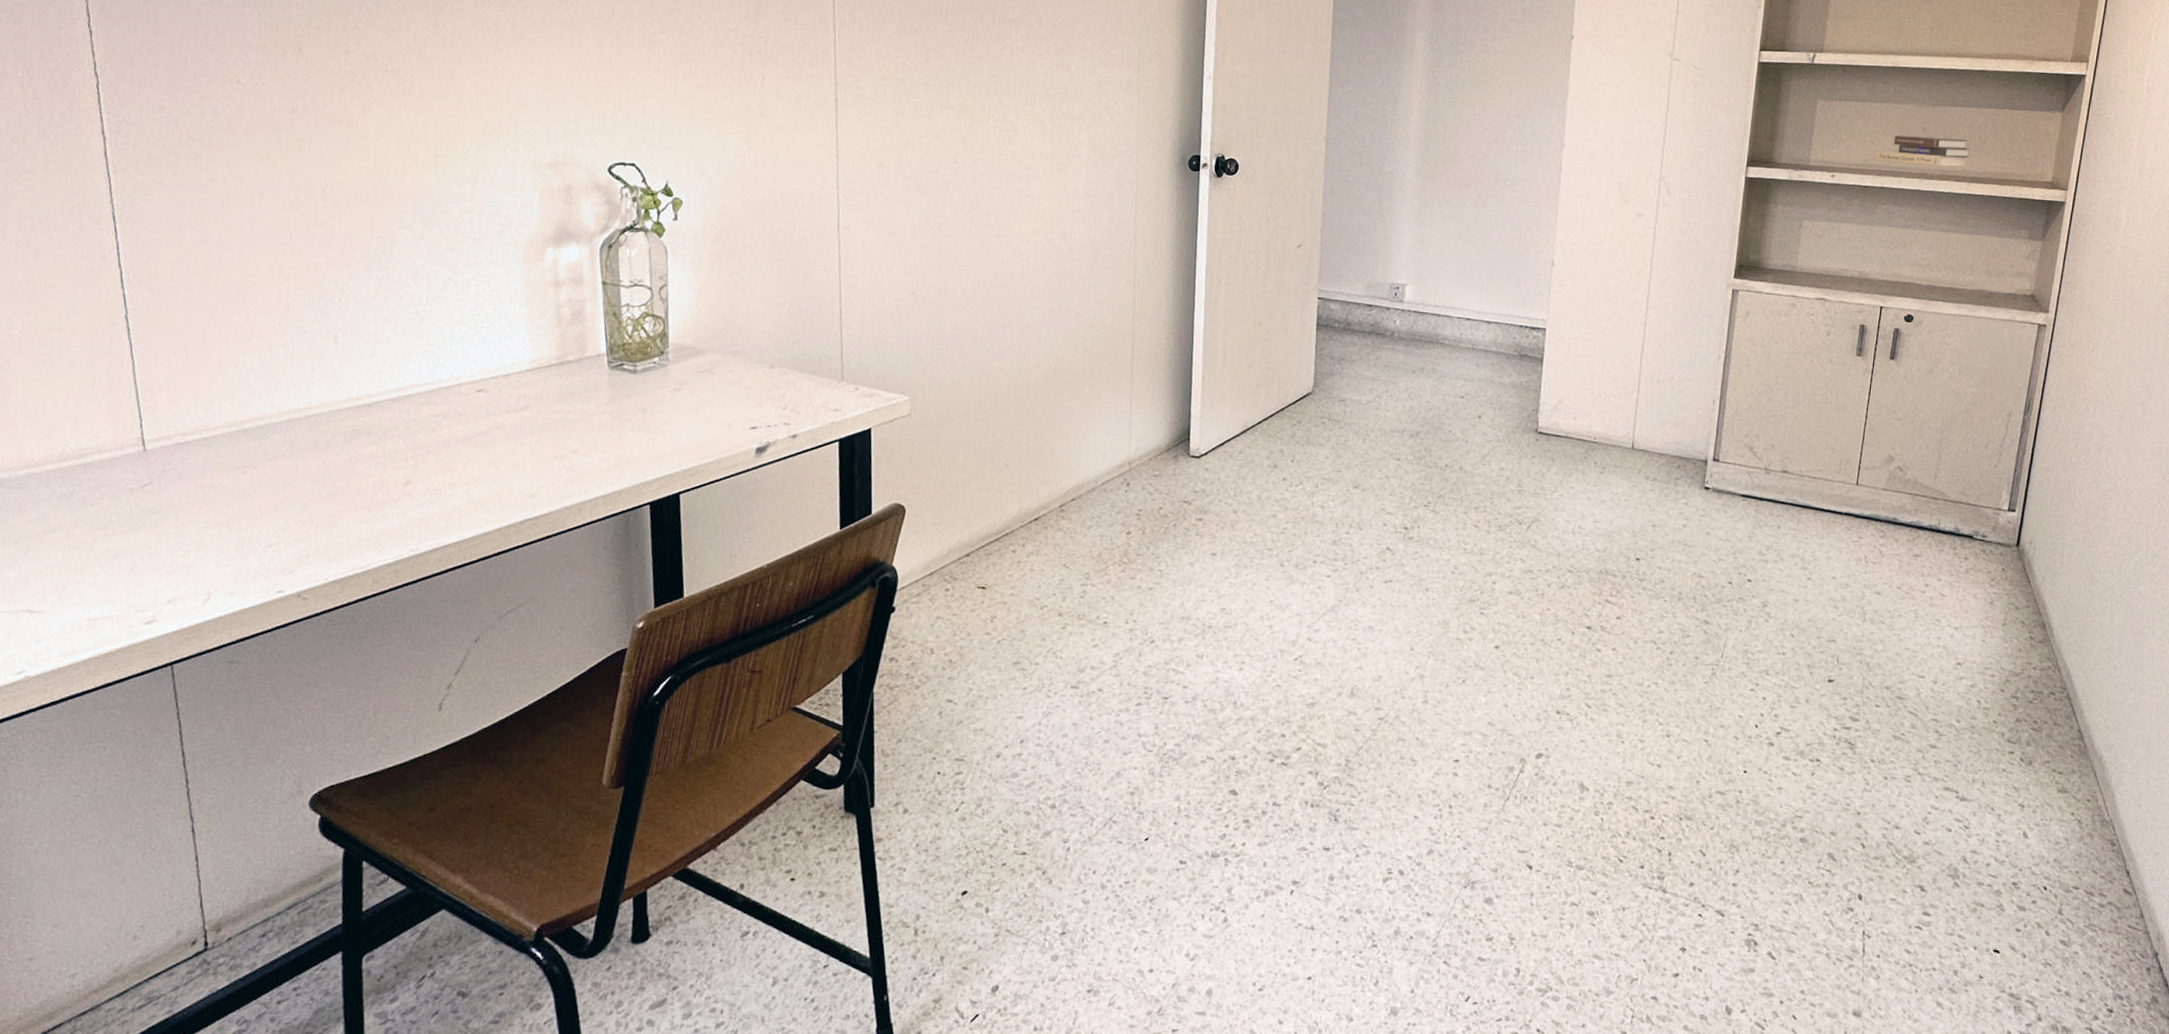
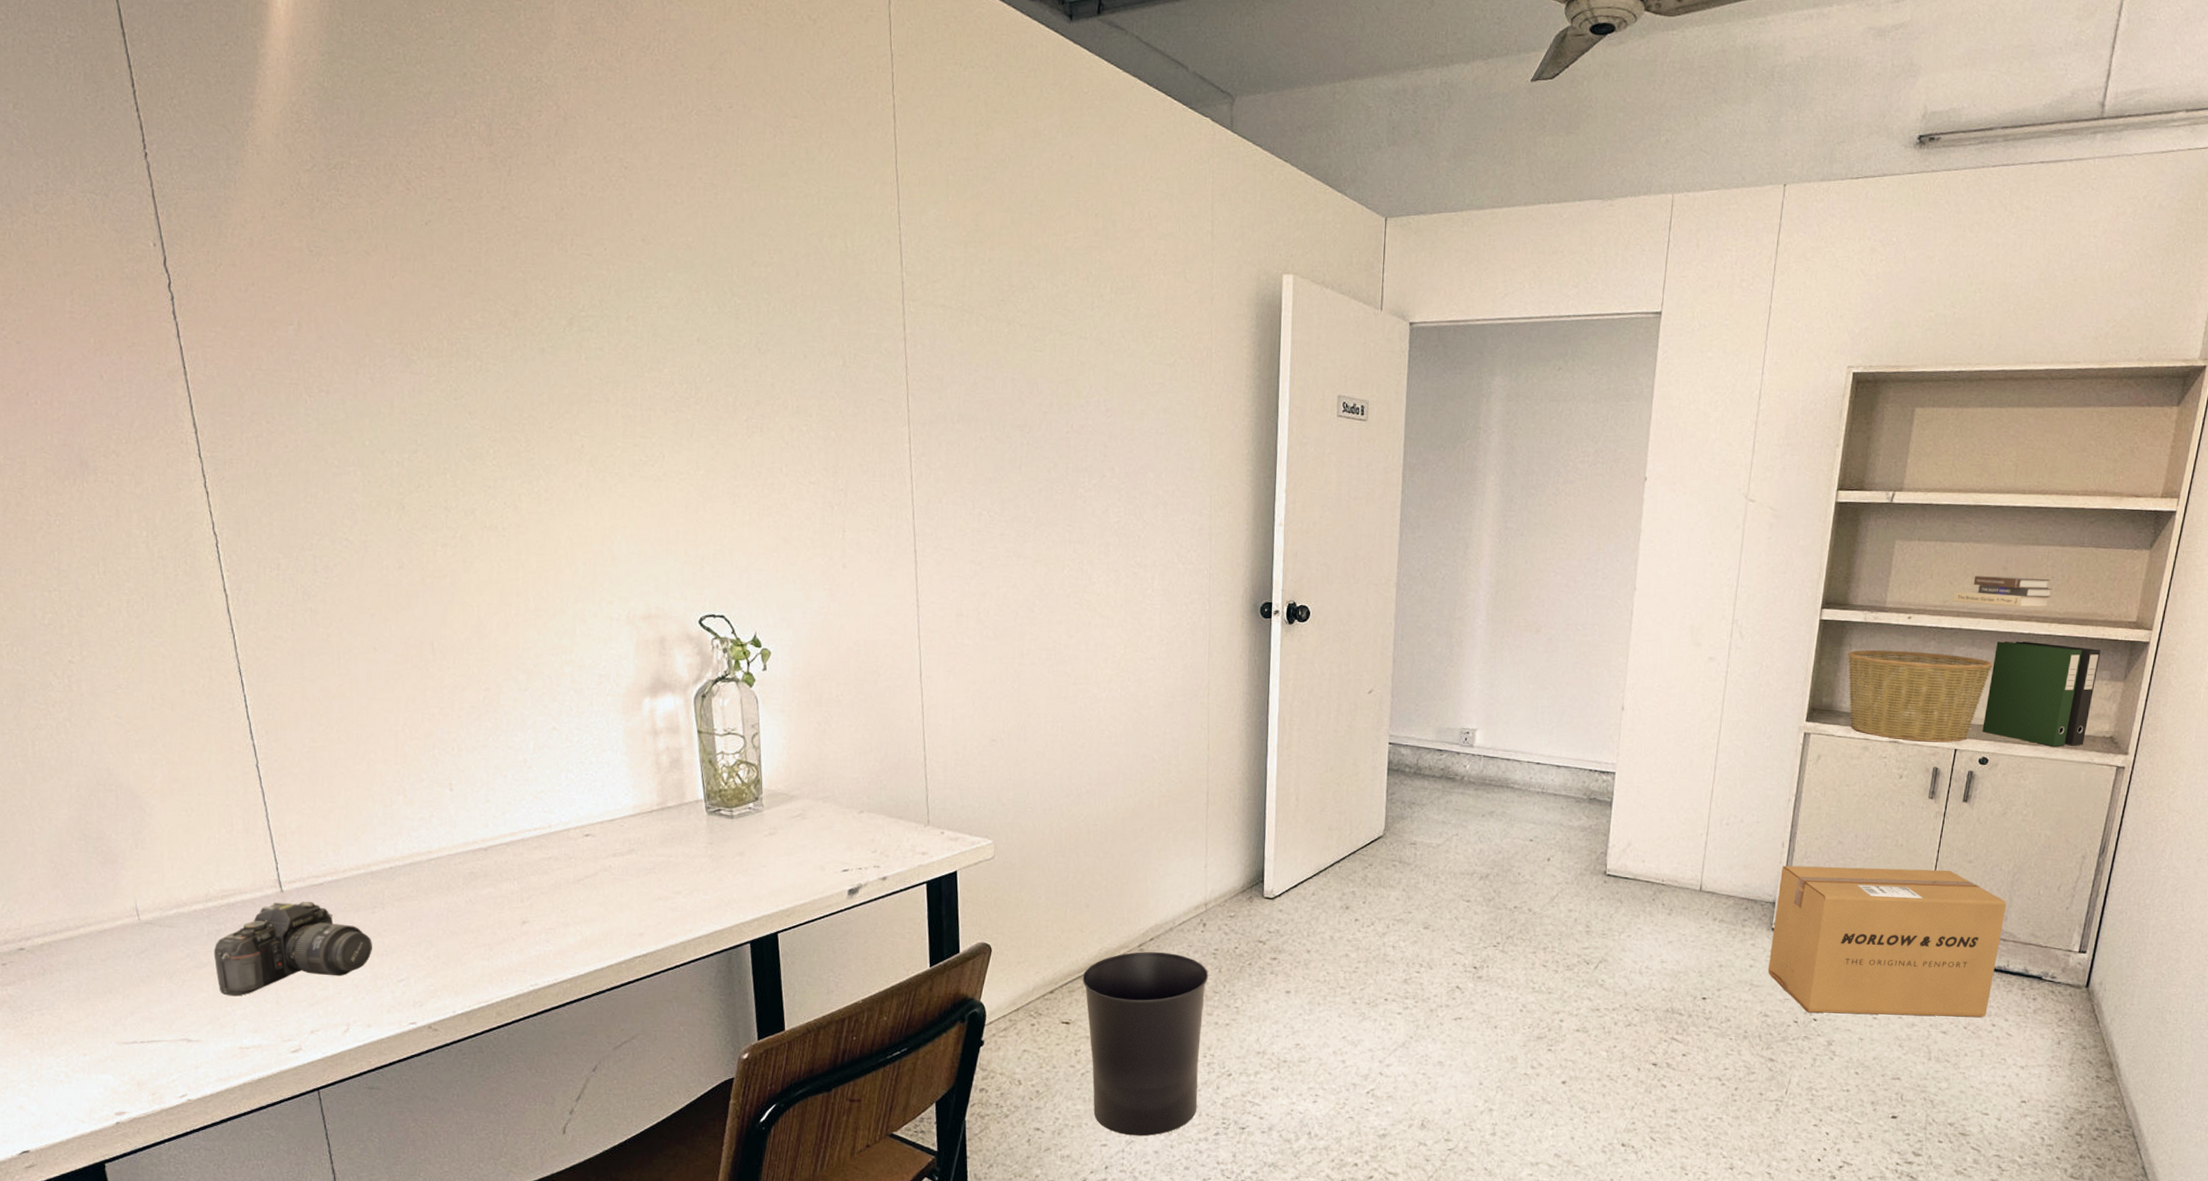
camera: none [65,460,241,564] -> present [213,901,372,997]
waste bin: none [1000,512,1131,708] -> present [1082,951,1208,1136]
box: none [1702,423,1936,577] -> present [1768,865,2007,1017]
basket: none [1773,207,1916,300] -> present [1847,649,1994,743]
binder: none [1907,200,2019,304] -> present [1982,641,2101,747]

